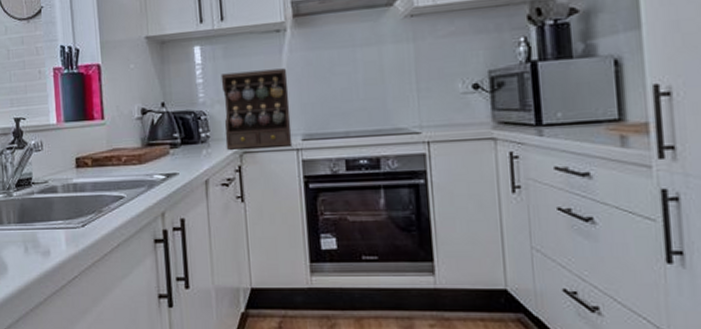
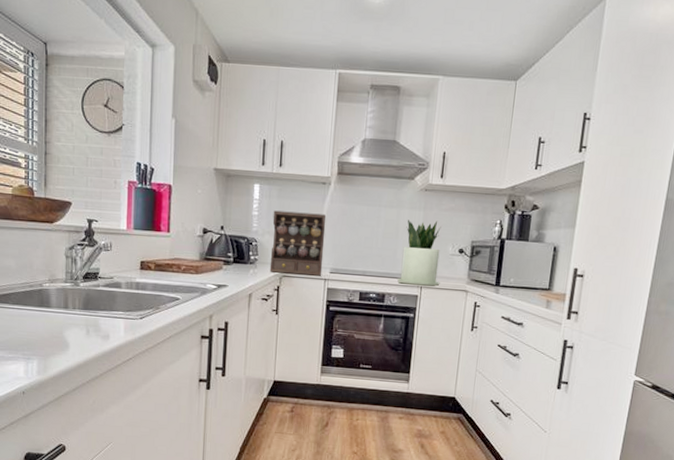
planter: none [392,52,454,142] -> present [396,219,441,287]

